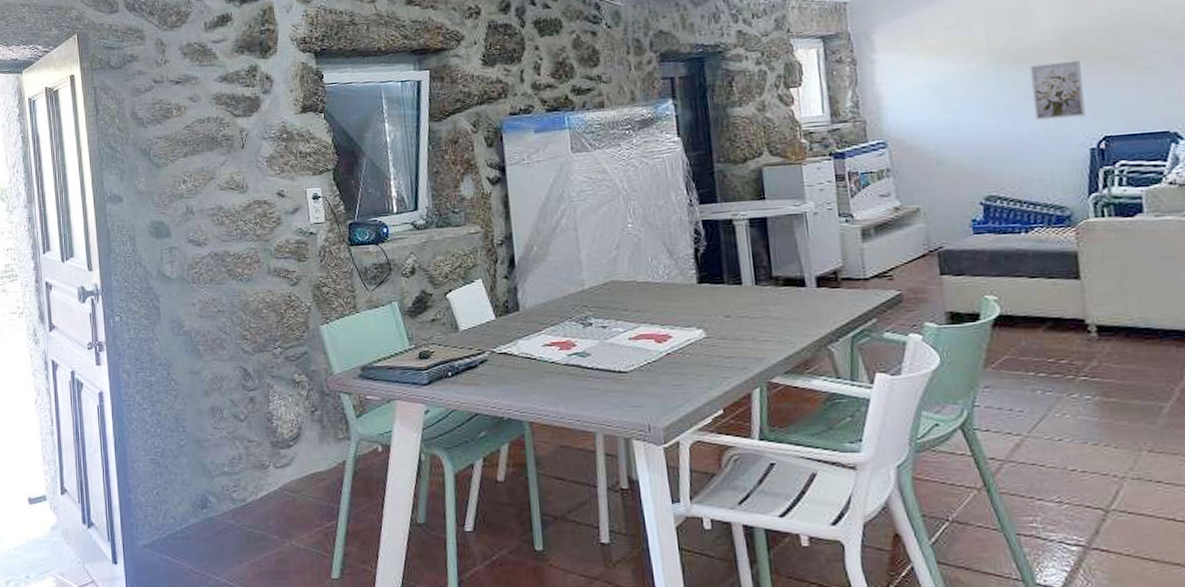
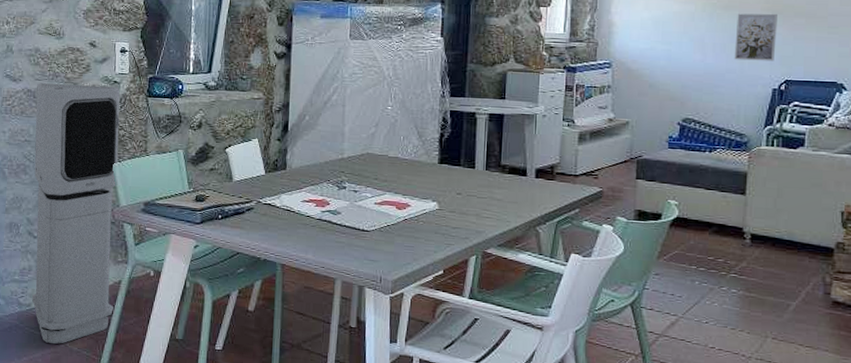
air purifier: none [224,238,341,544] -> present [32,83,120,345]

